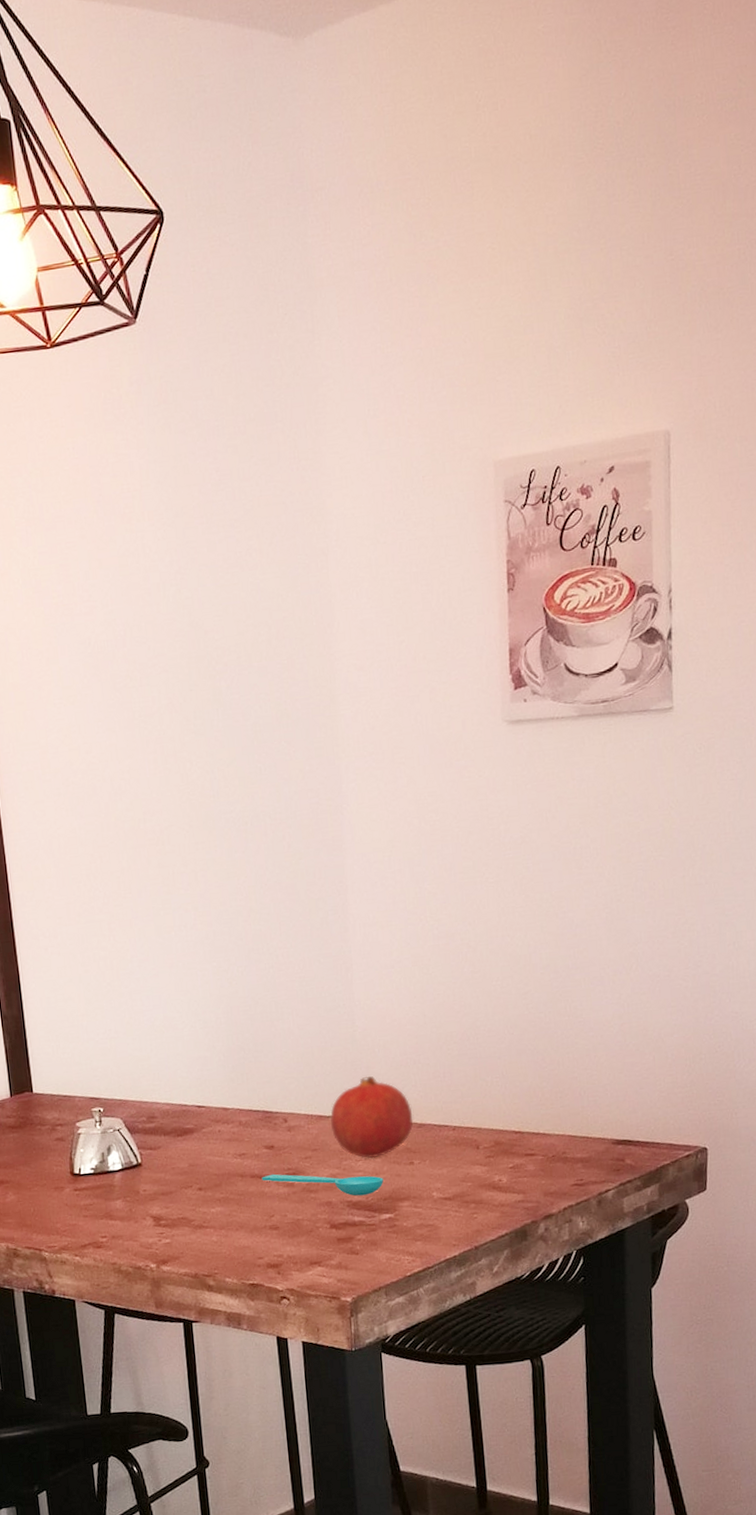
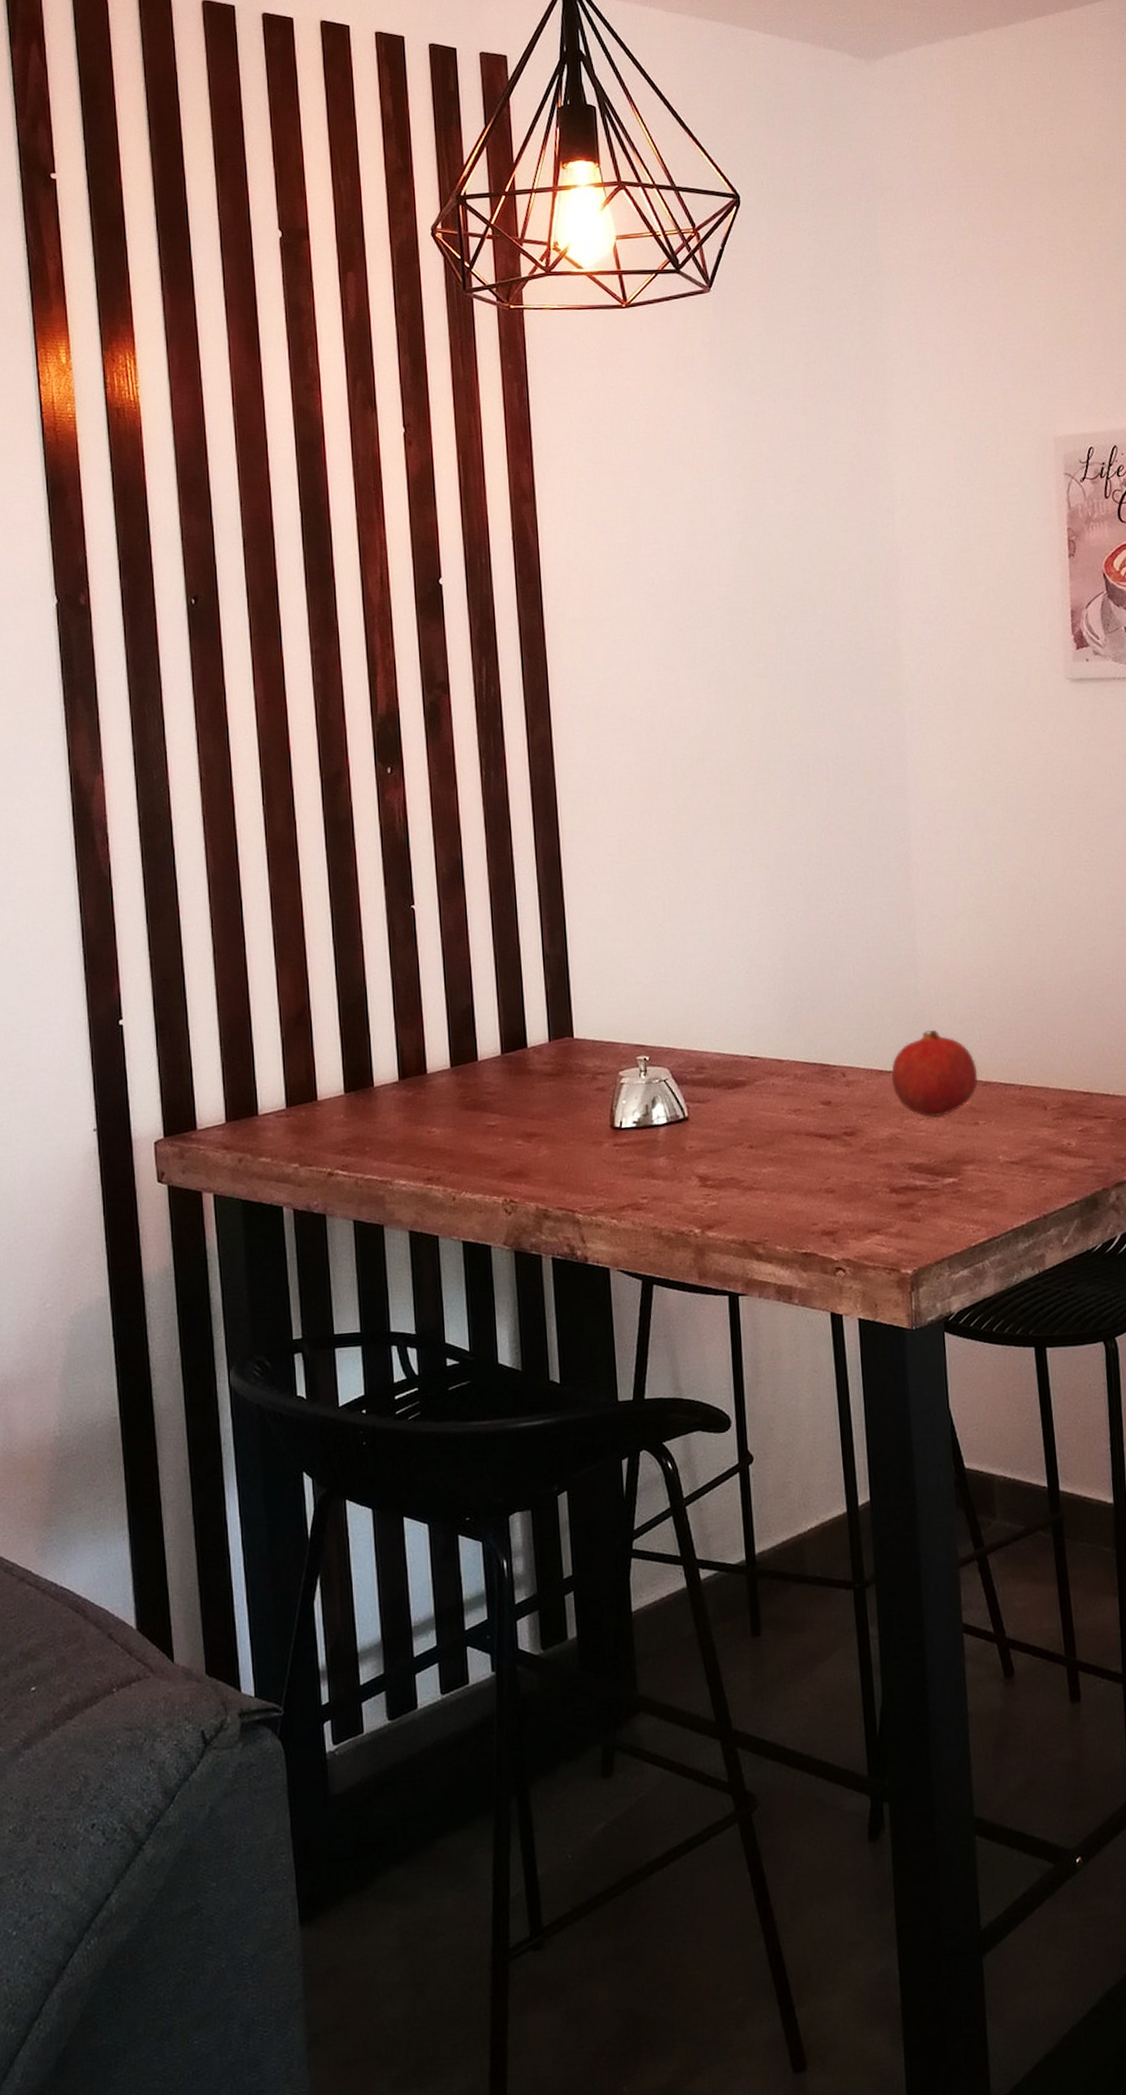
spoon: present [261,1174,384,1196] -> none [817,1132,947,1158]

